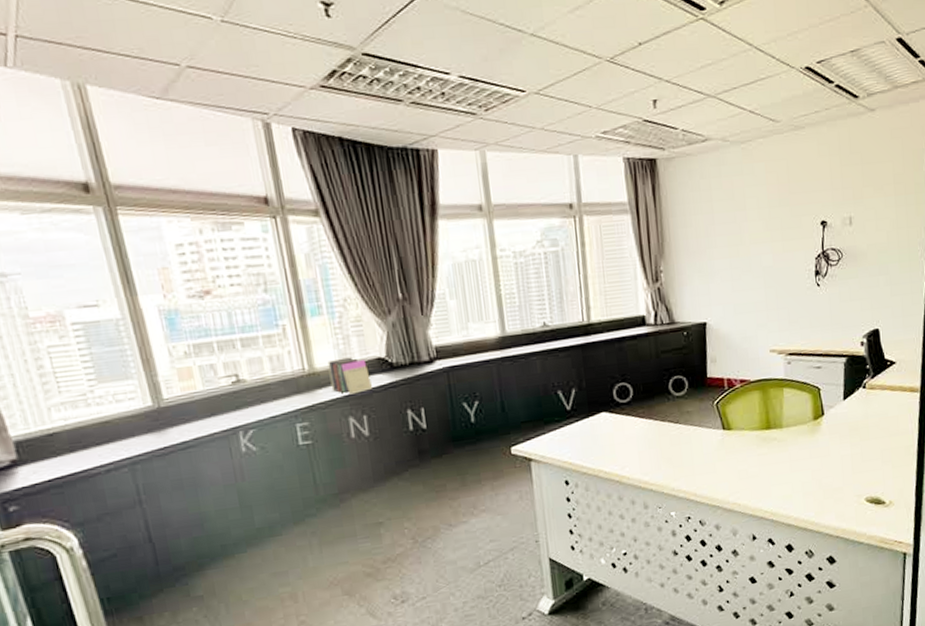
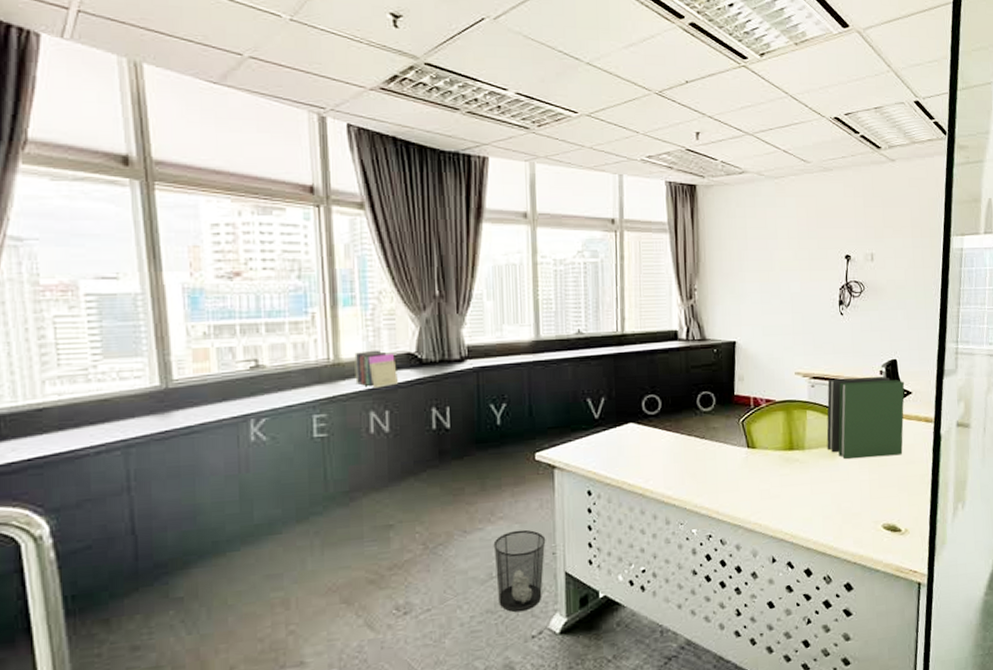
waste bin: none [478,520,529,597] -> present [493,529,546,612]
binder: none [804,347,888,435] -> present [826,376,905,459]

